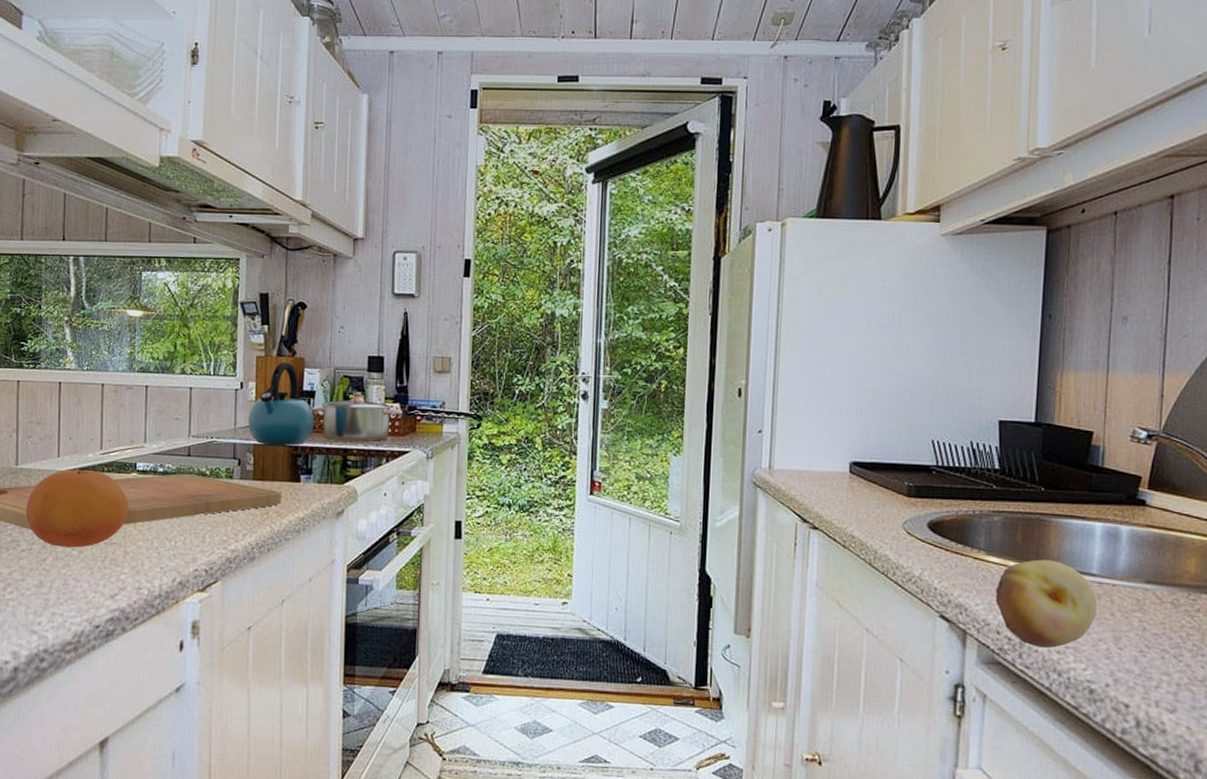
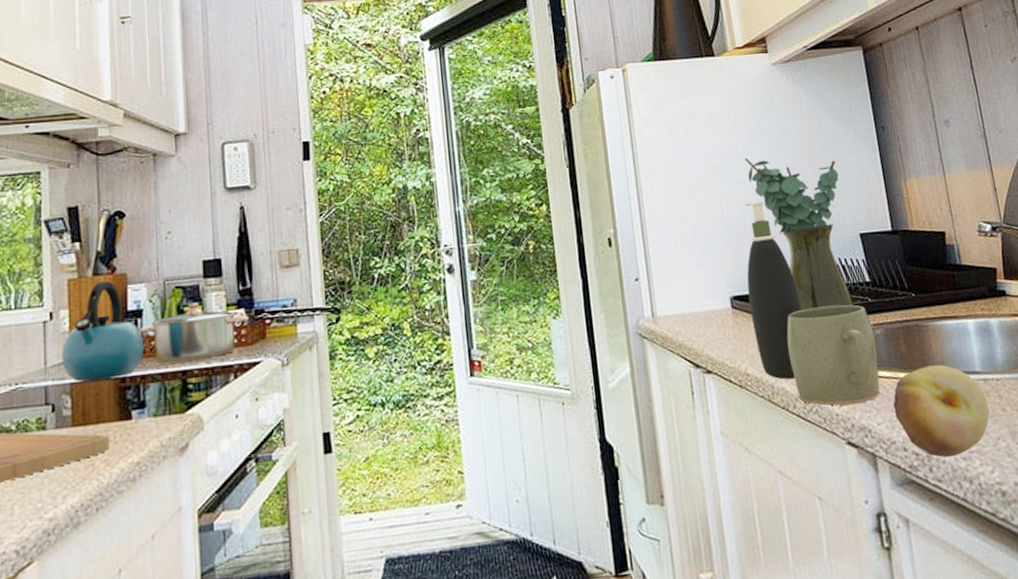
soap dispenser: none [867,374,922,548] -> present [744,201,802,380]
vase: none [892,328,990,490] -> present [744,158,854,312]
mug: none [897,484,992,583] -> present [786,304,880,406]

